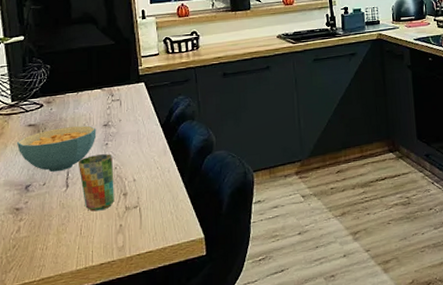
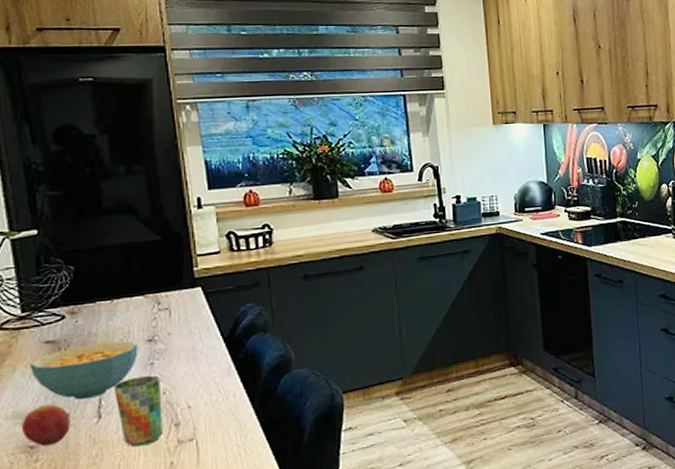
fruit: none [11,175,46,209] -> present [22,404,70,447]

